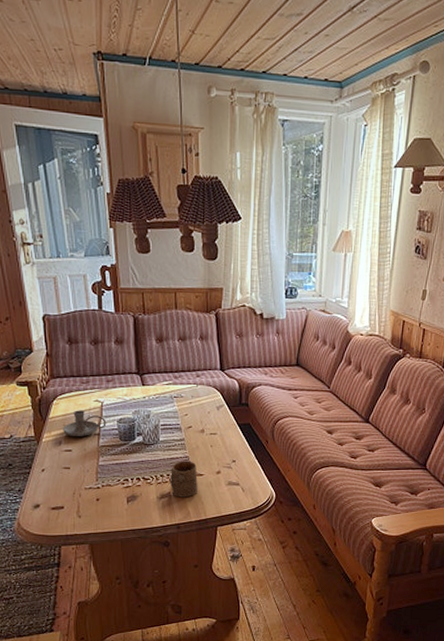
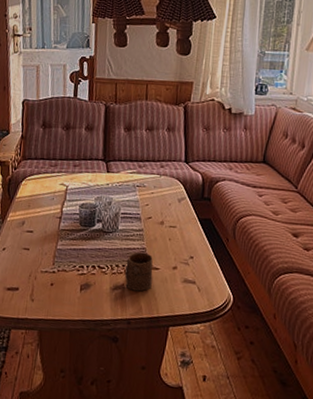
candle holder: present [63,410,107,437] -> none [27,192,69,219]

